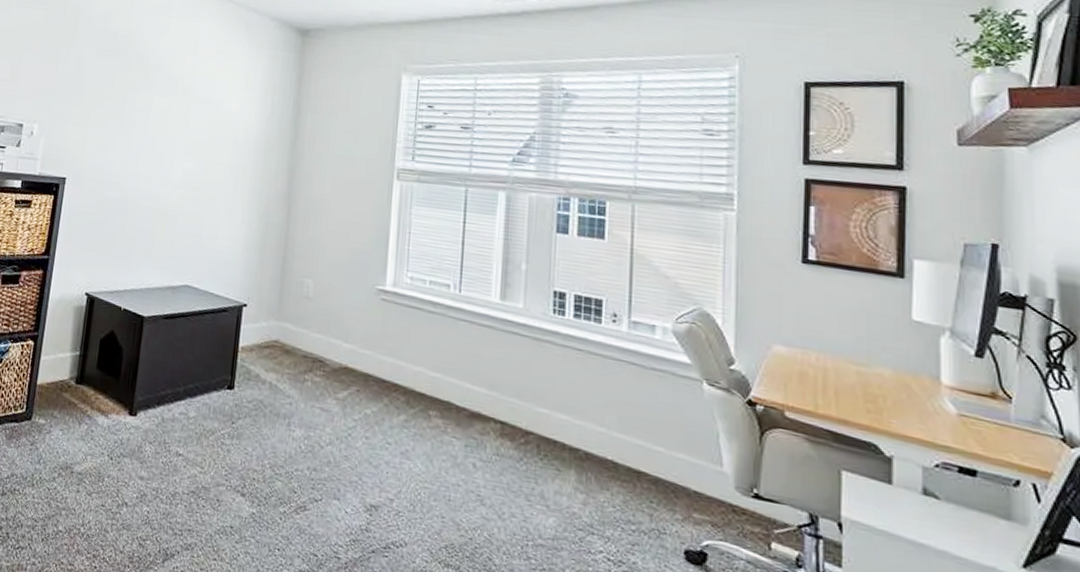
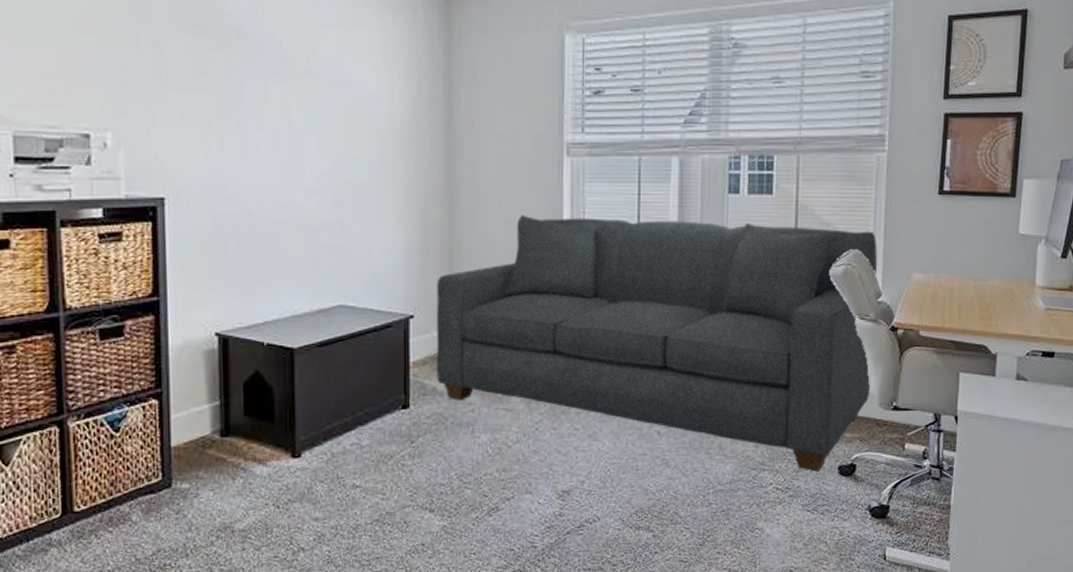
sofa: none [261,227,729,552] -> present [437,214,878,472]

